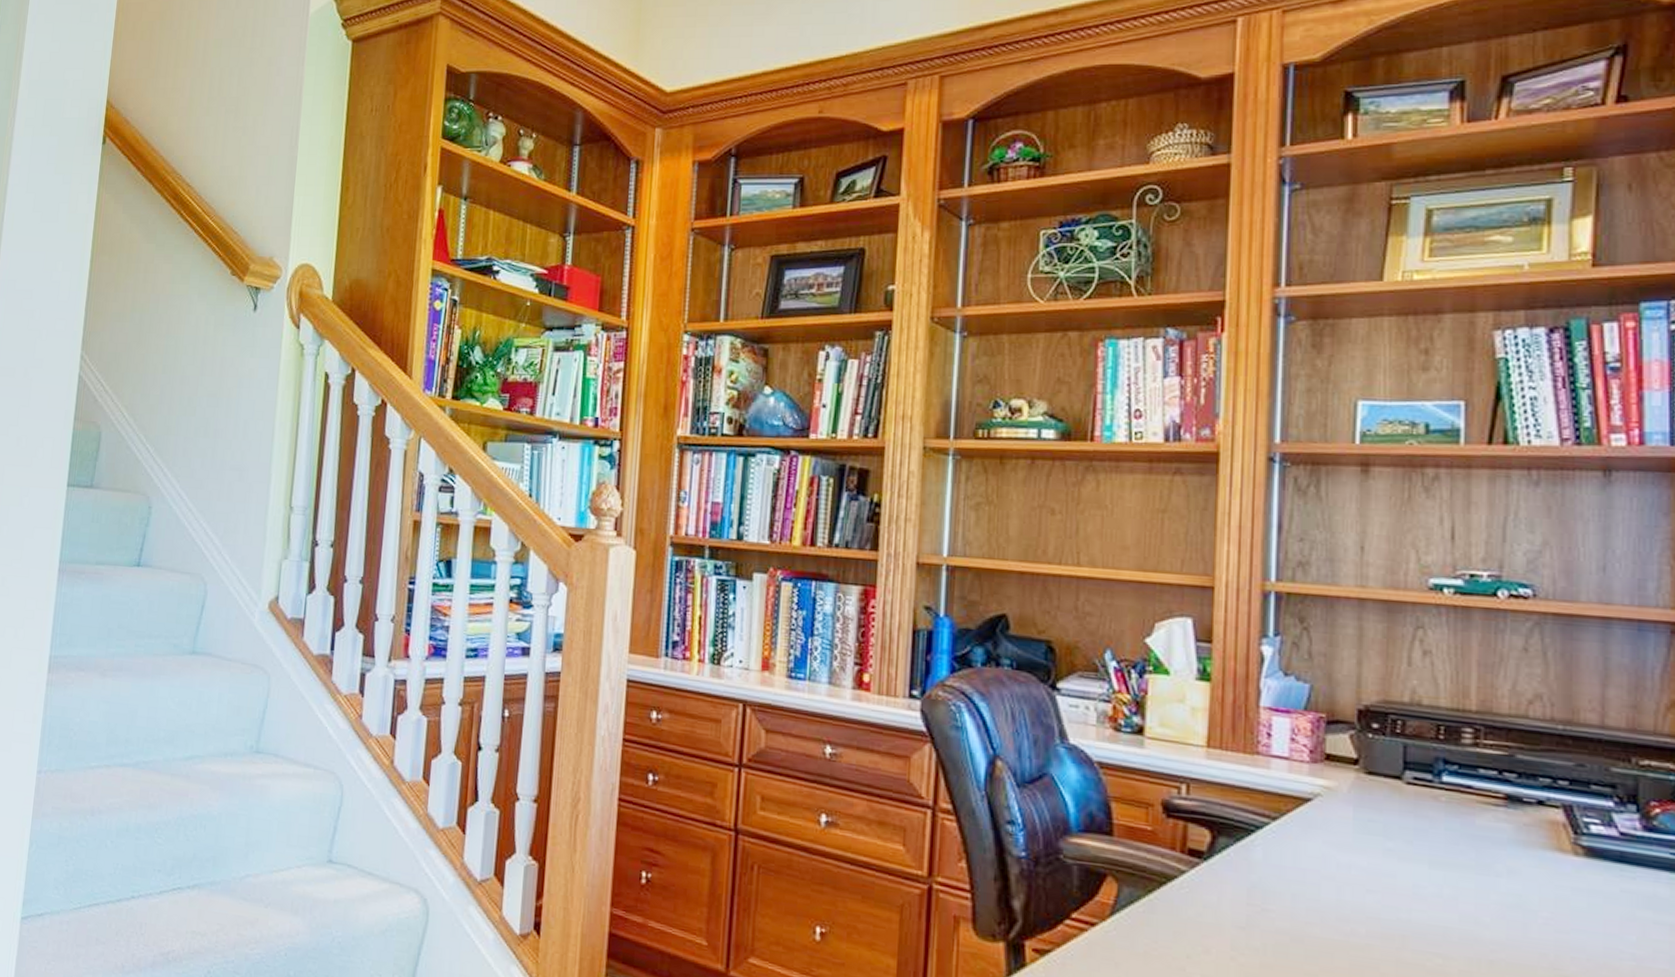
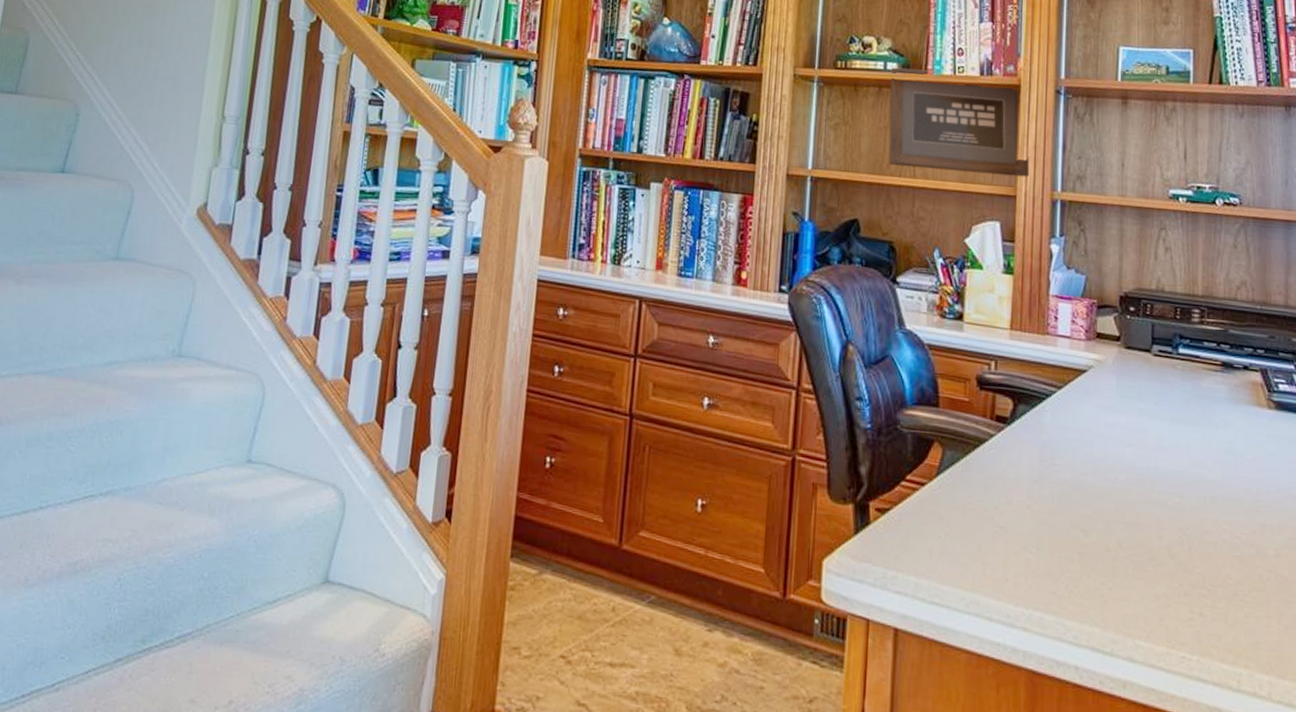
picture frame: none [1044,435,1233,564] -> present [888,67,1030,177]

